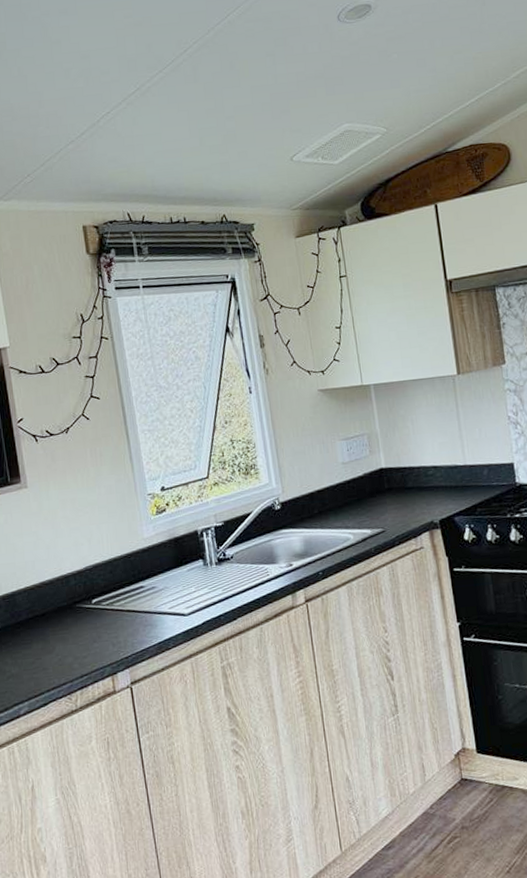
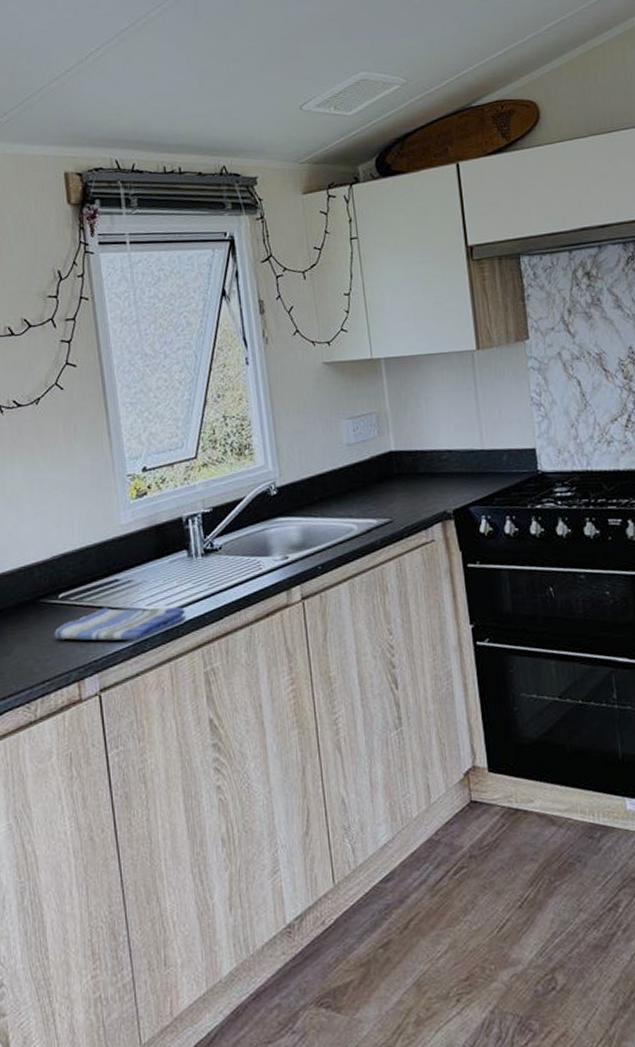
dish towel: none [89,609,204,640] -> present [54,607,187,641]

